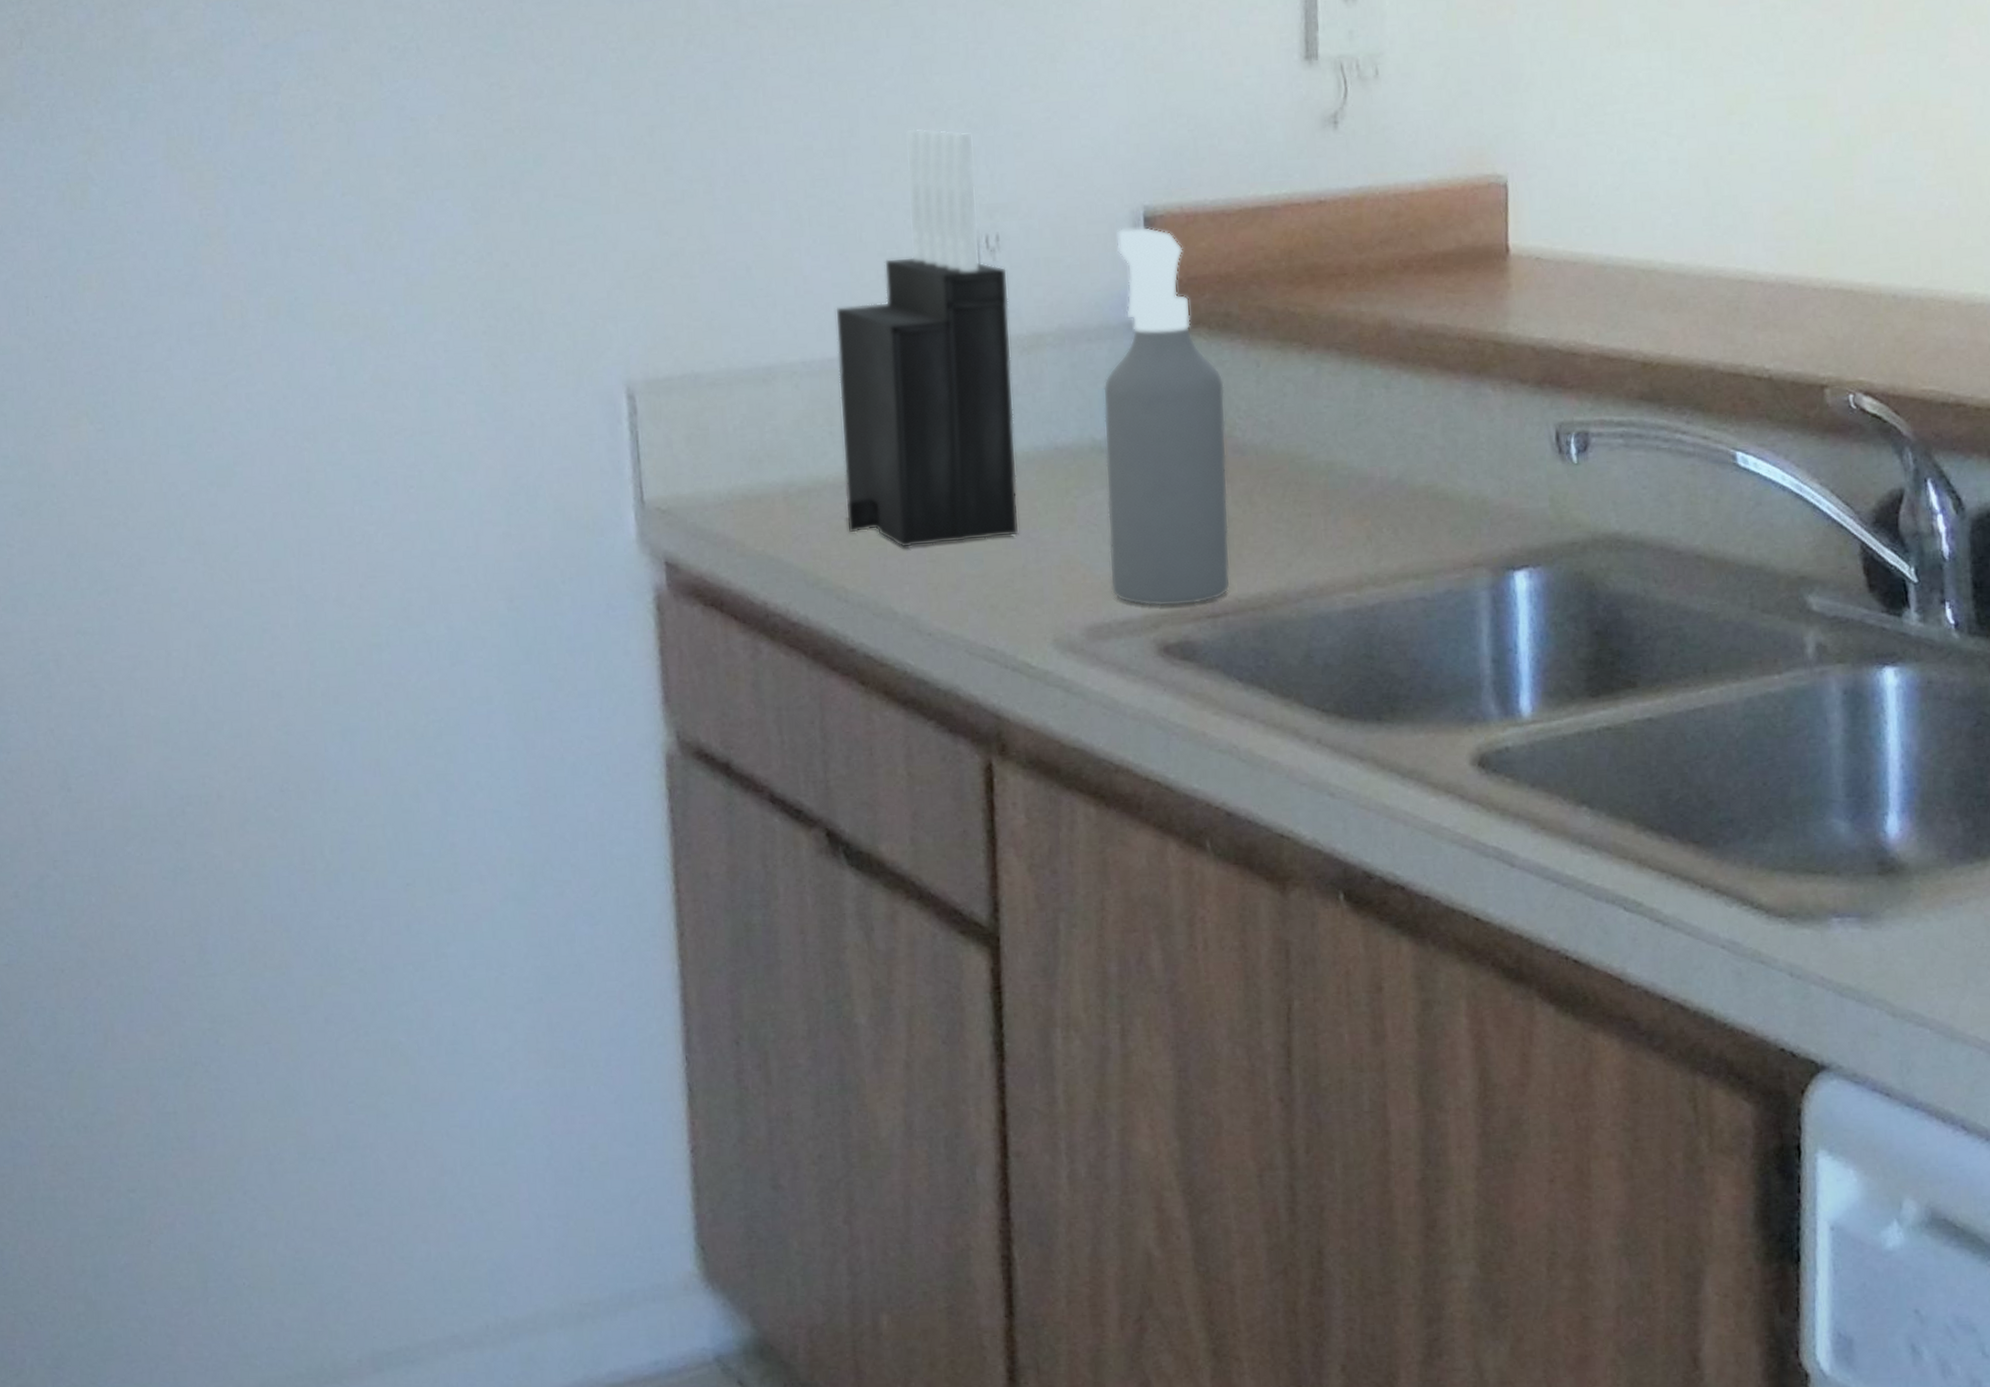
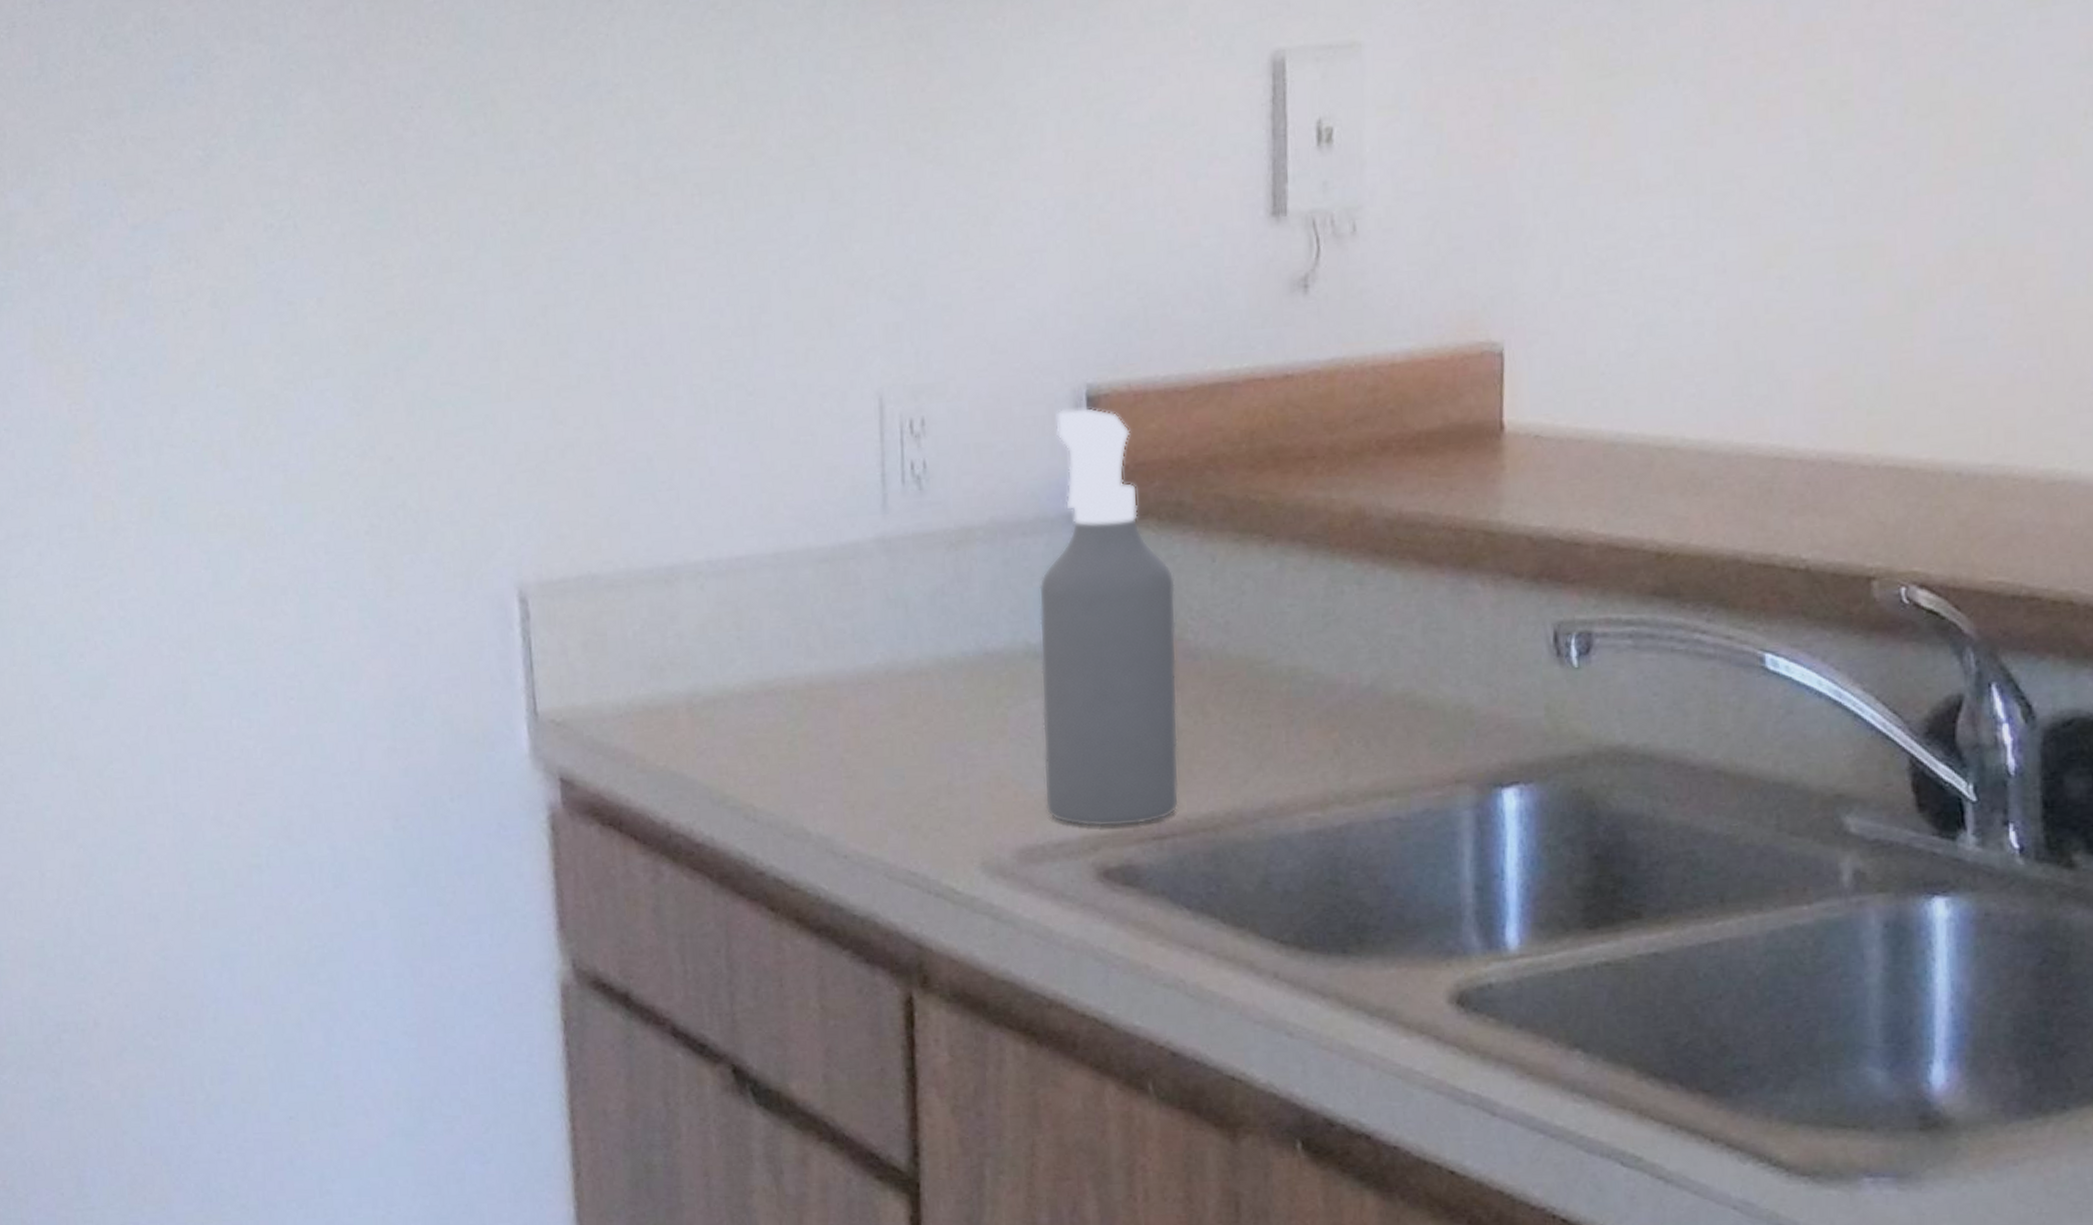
knife block: present [835,128,1019,549] -> none [743,302,945,764]

